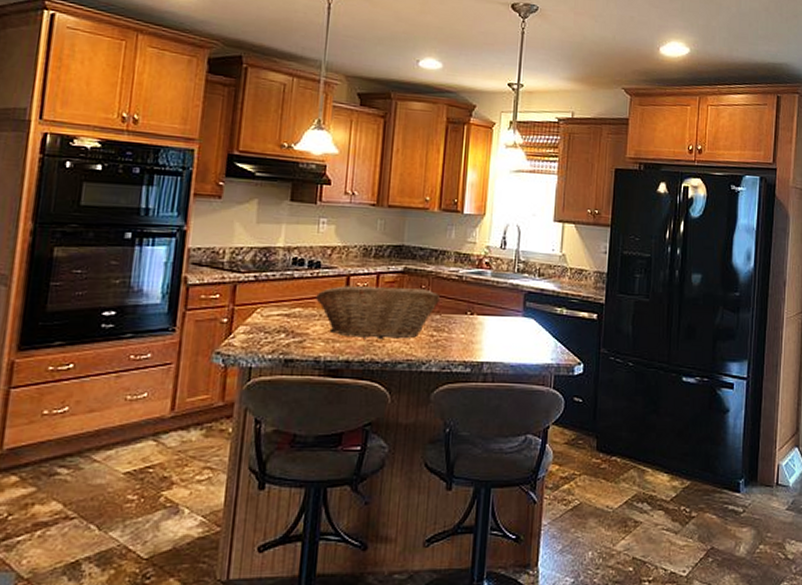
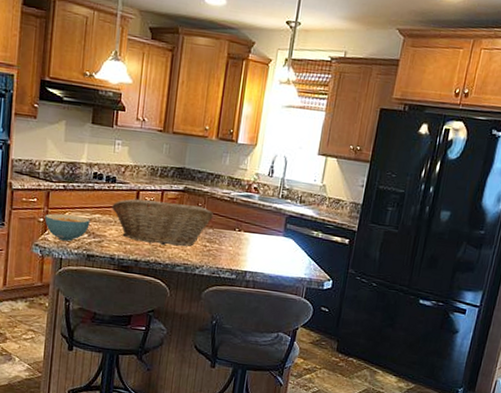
cereal bowl: none [229,310,288,344] -> present [45,213,90,241]

